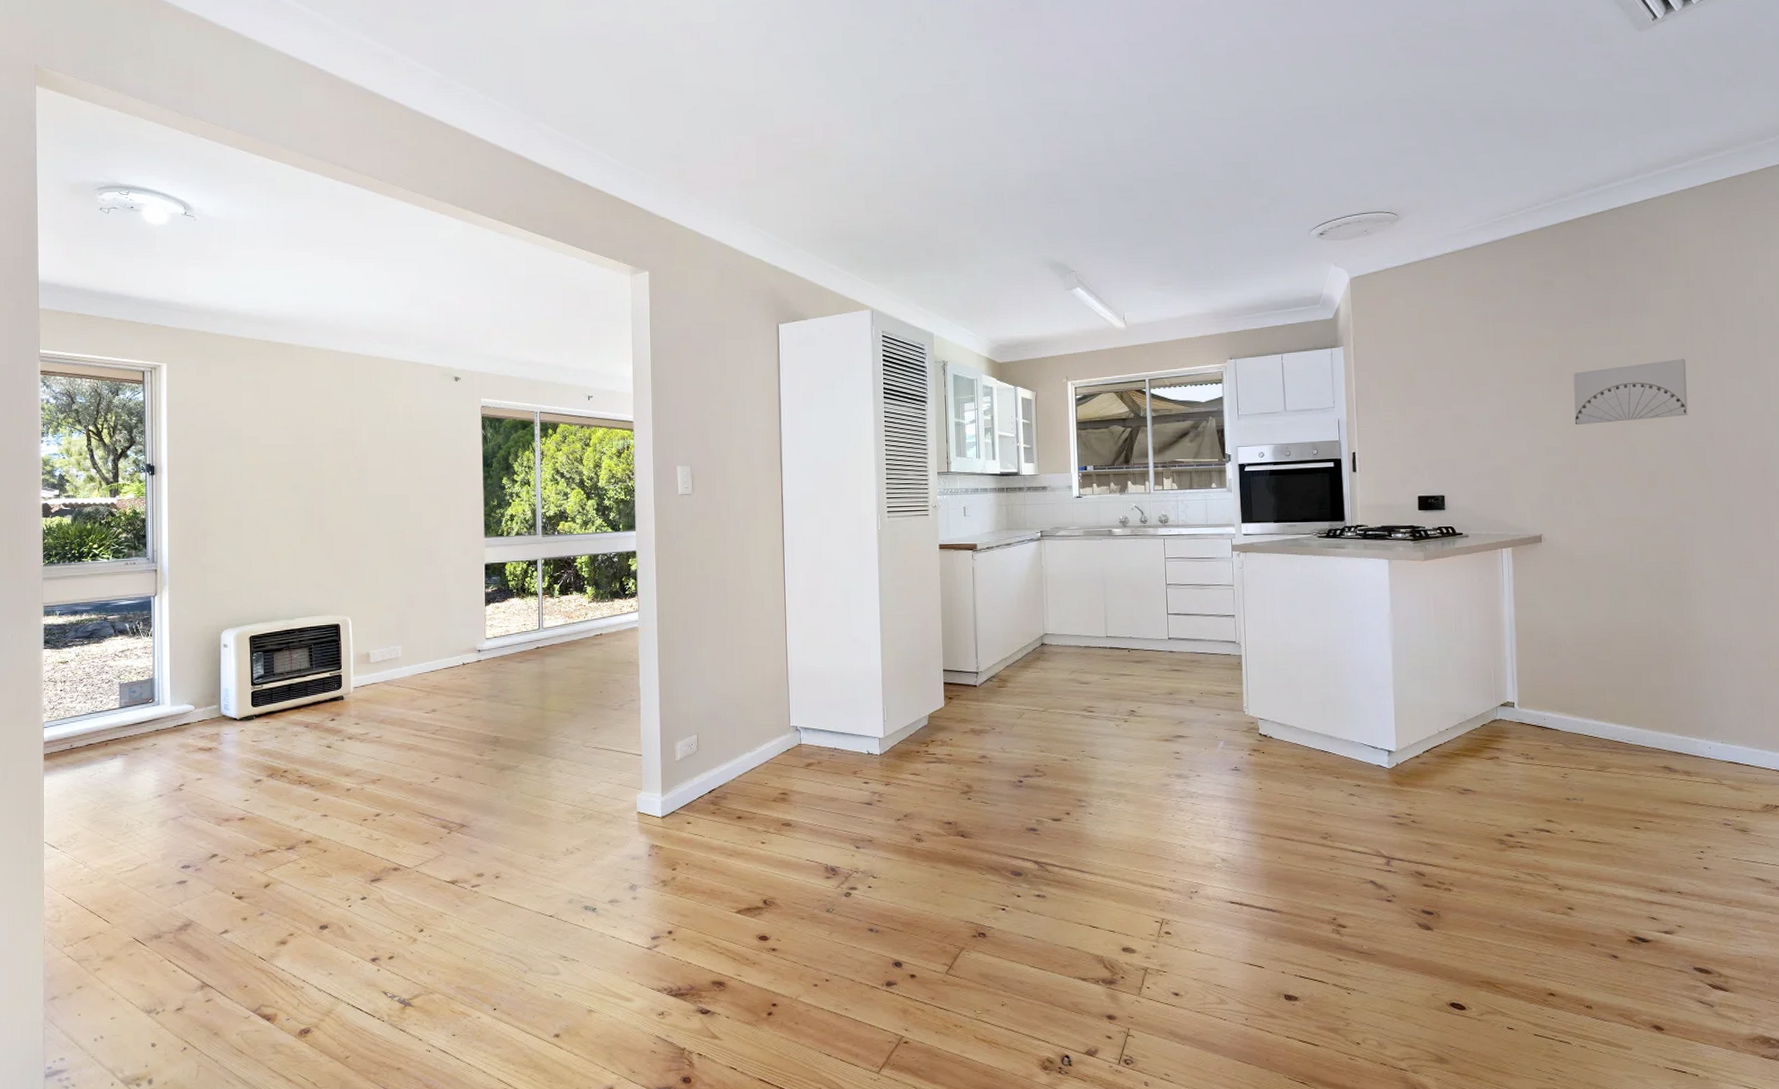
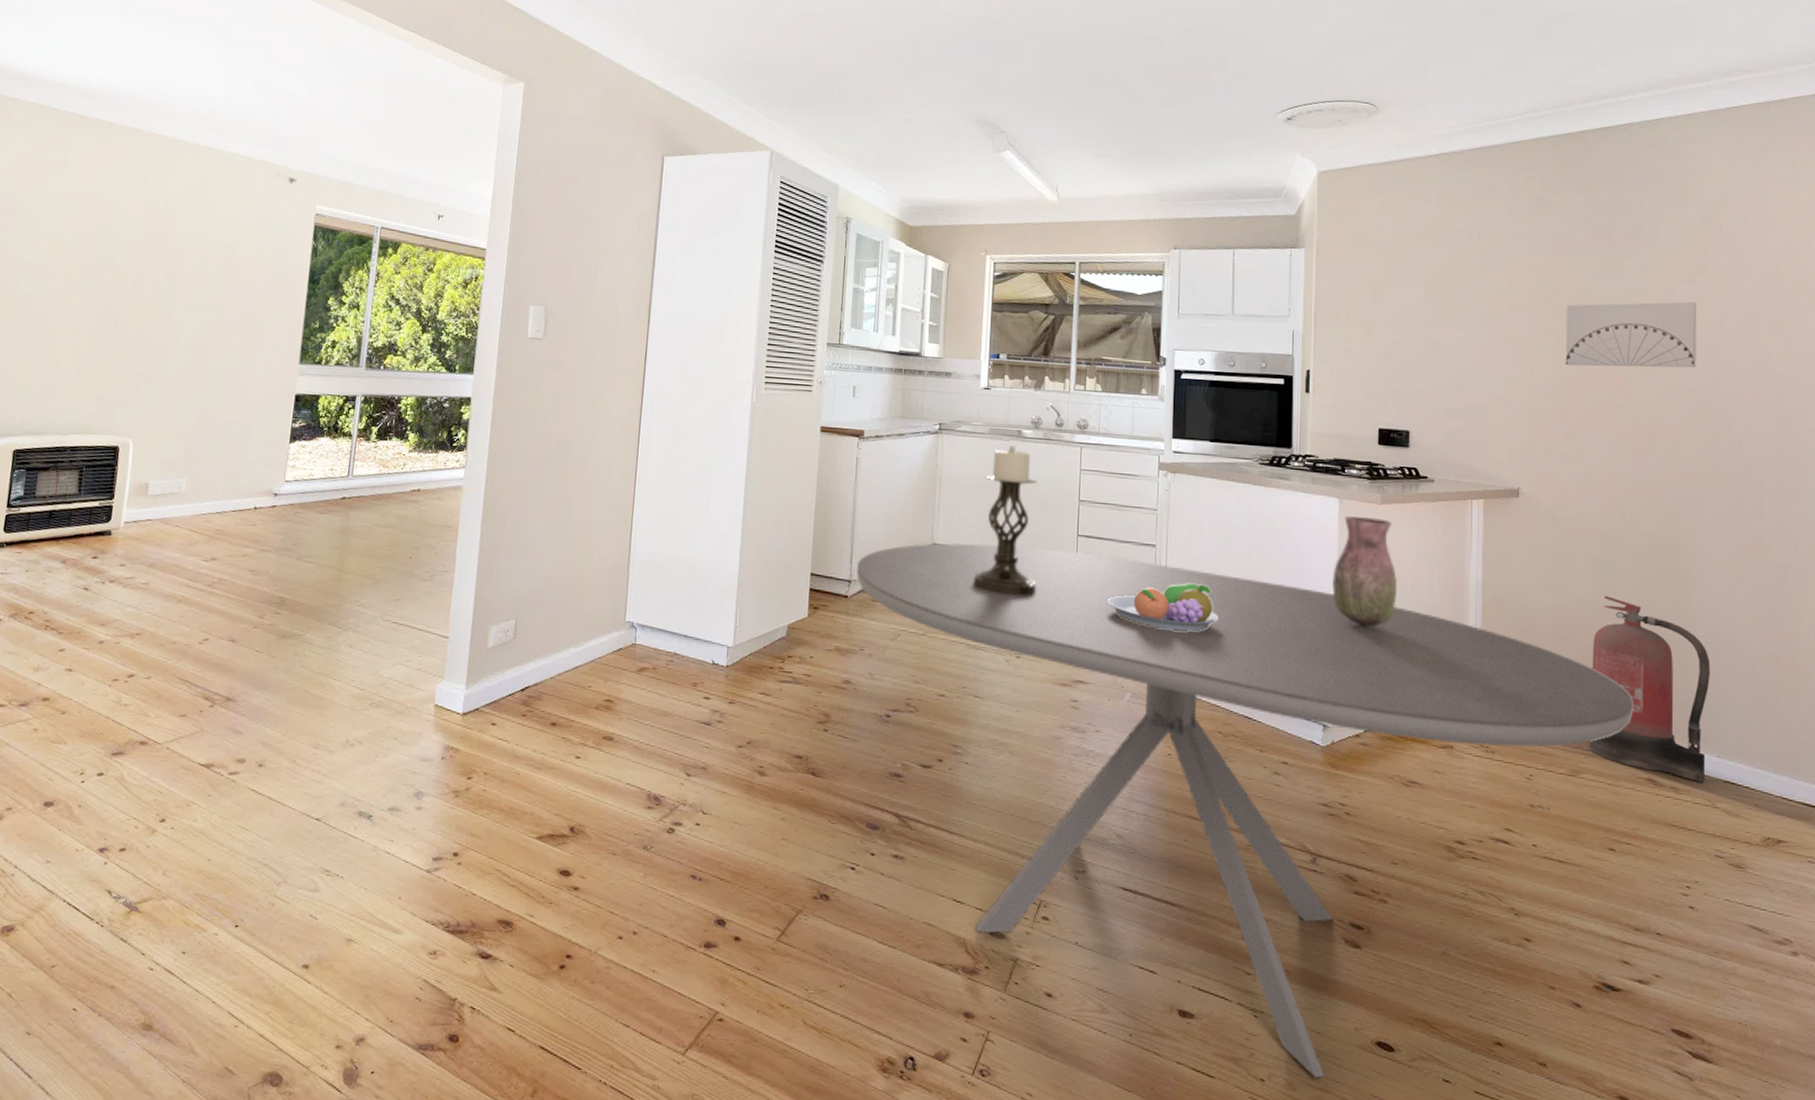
dining table: none [981,627,1649,1037] -> present [856,543,1633,1078]
candle holder: none [1082,543,1136,671] -> present [973,445,1037,596]
fruit bowl: none [1197,643,1293,686] -> present [1106,582,1219,632]
vase: none [1387,573,1443,665] -> present [1332,516,1397,627]
fire extinguisher: none [1611,618,1713,765] -> present [1588,596,1711,782]

